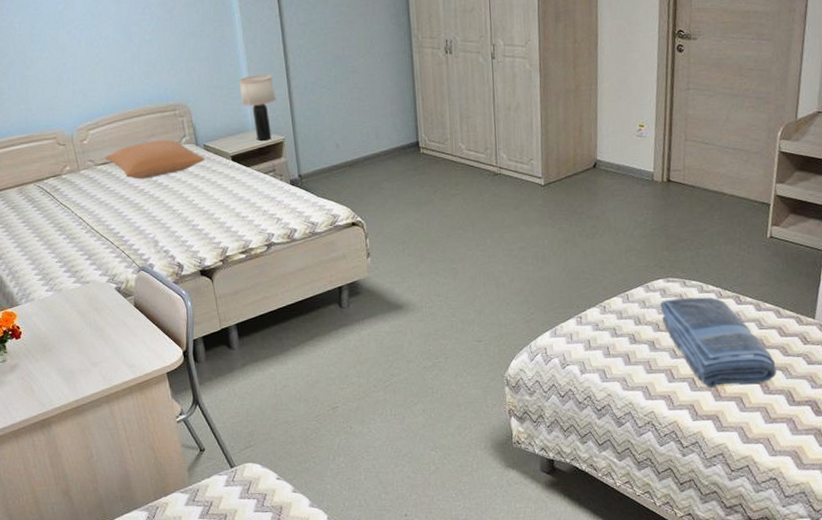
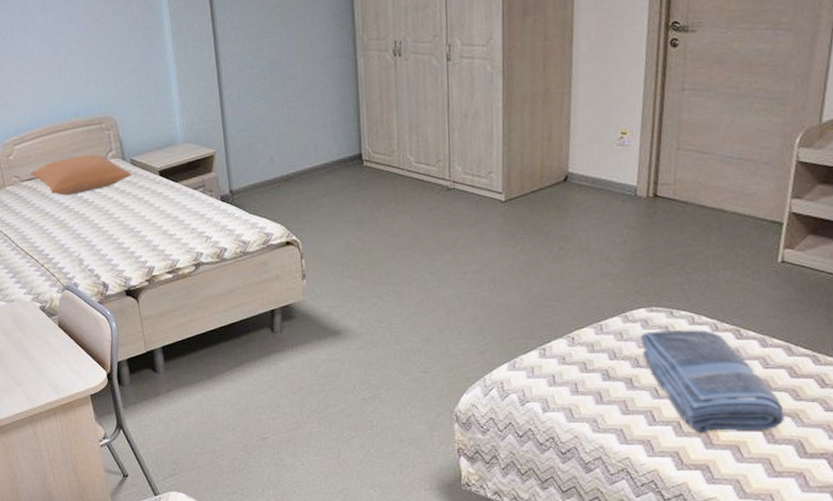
table lamp: present [239,74,276,141] -> none [168,83,207,154]

